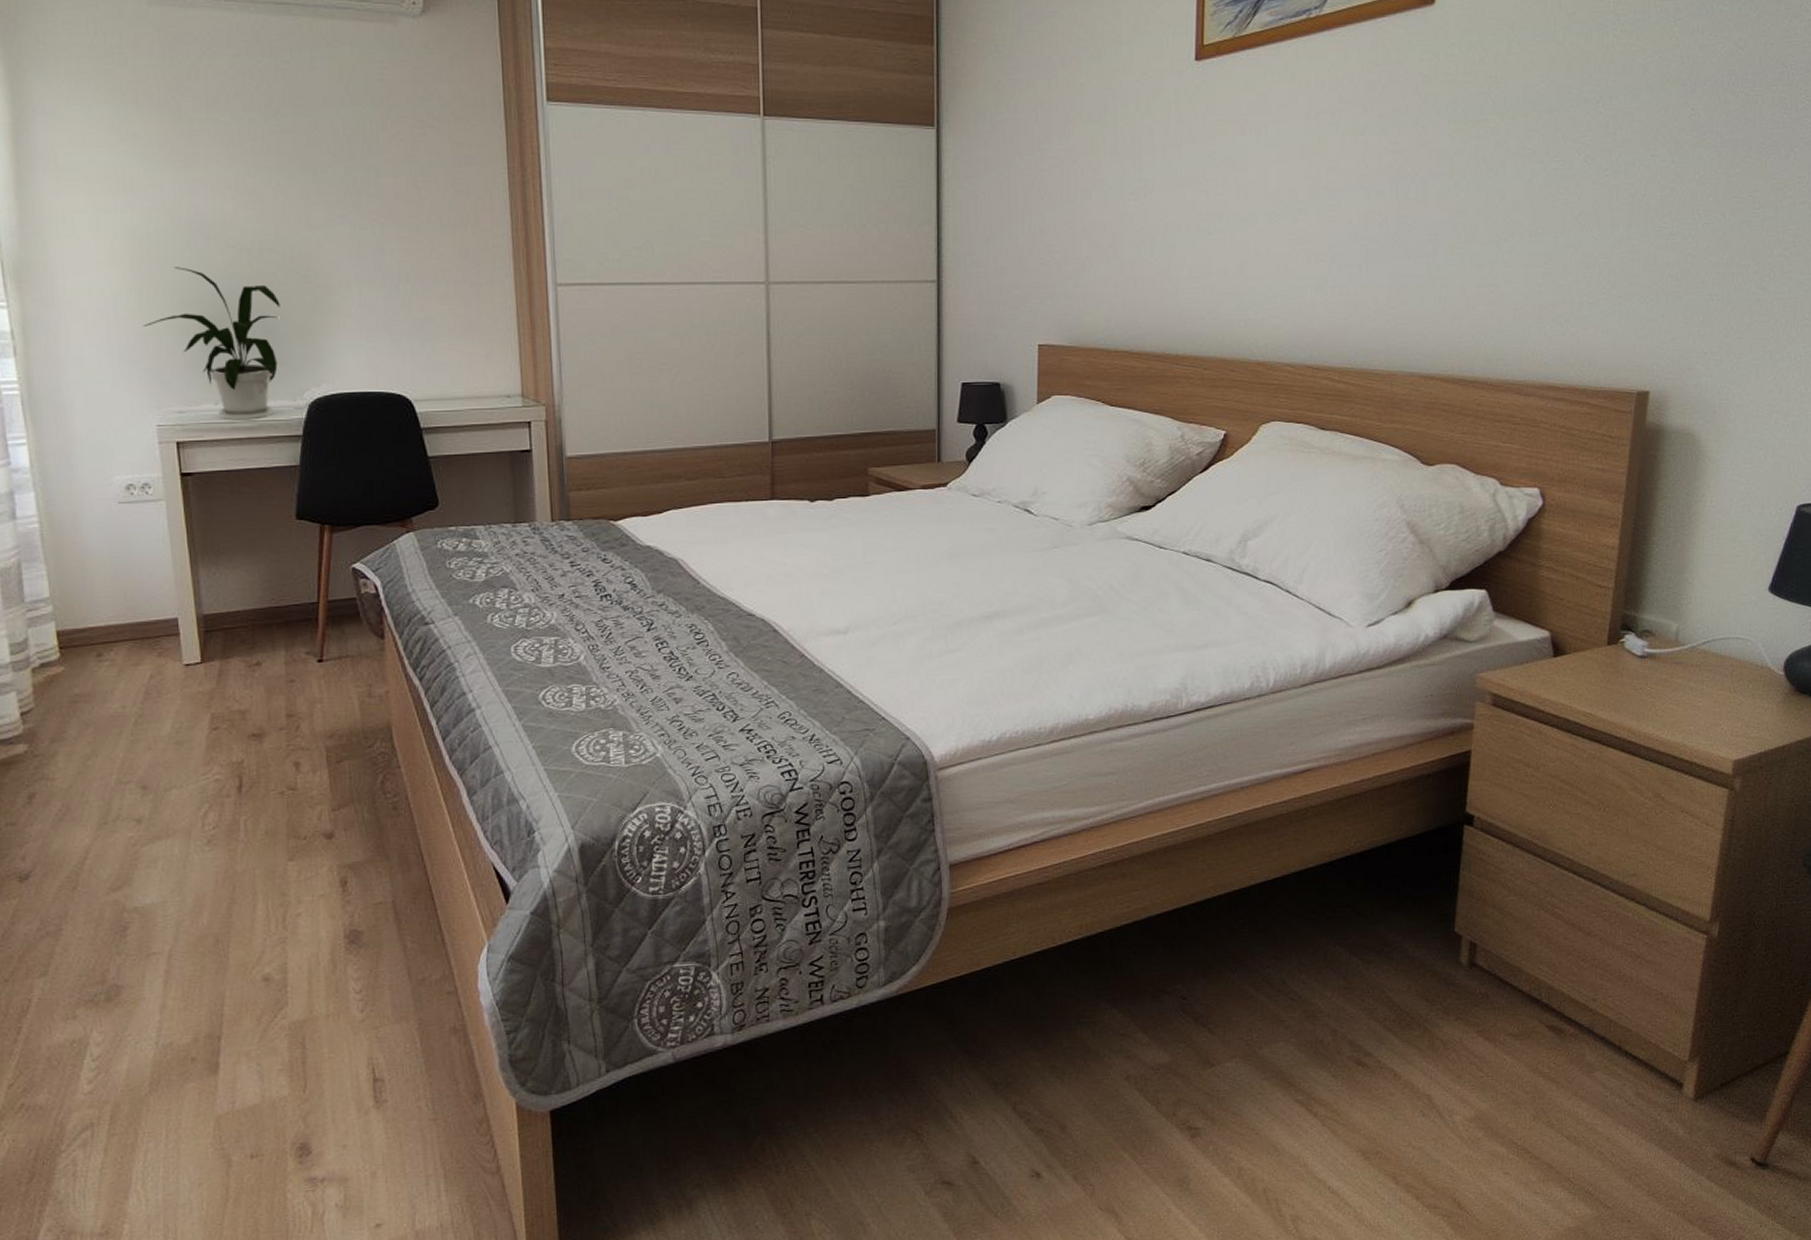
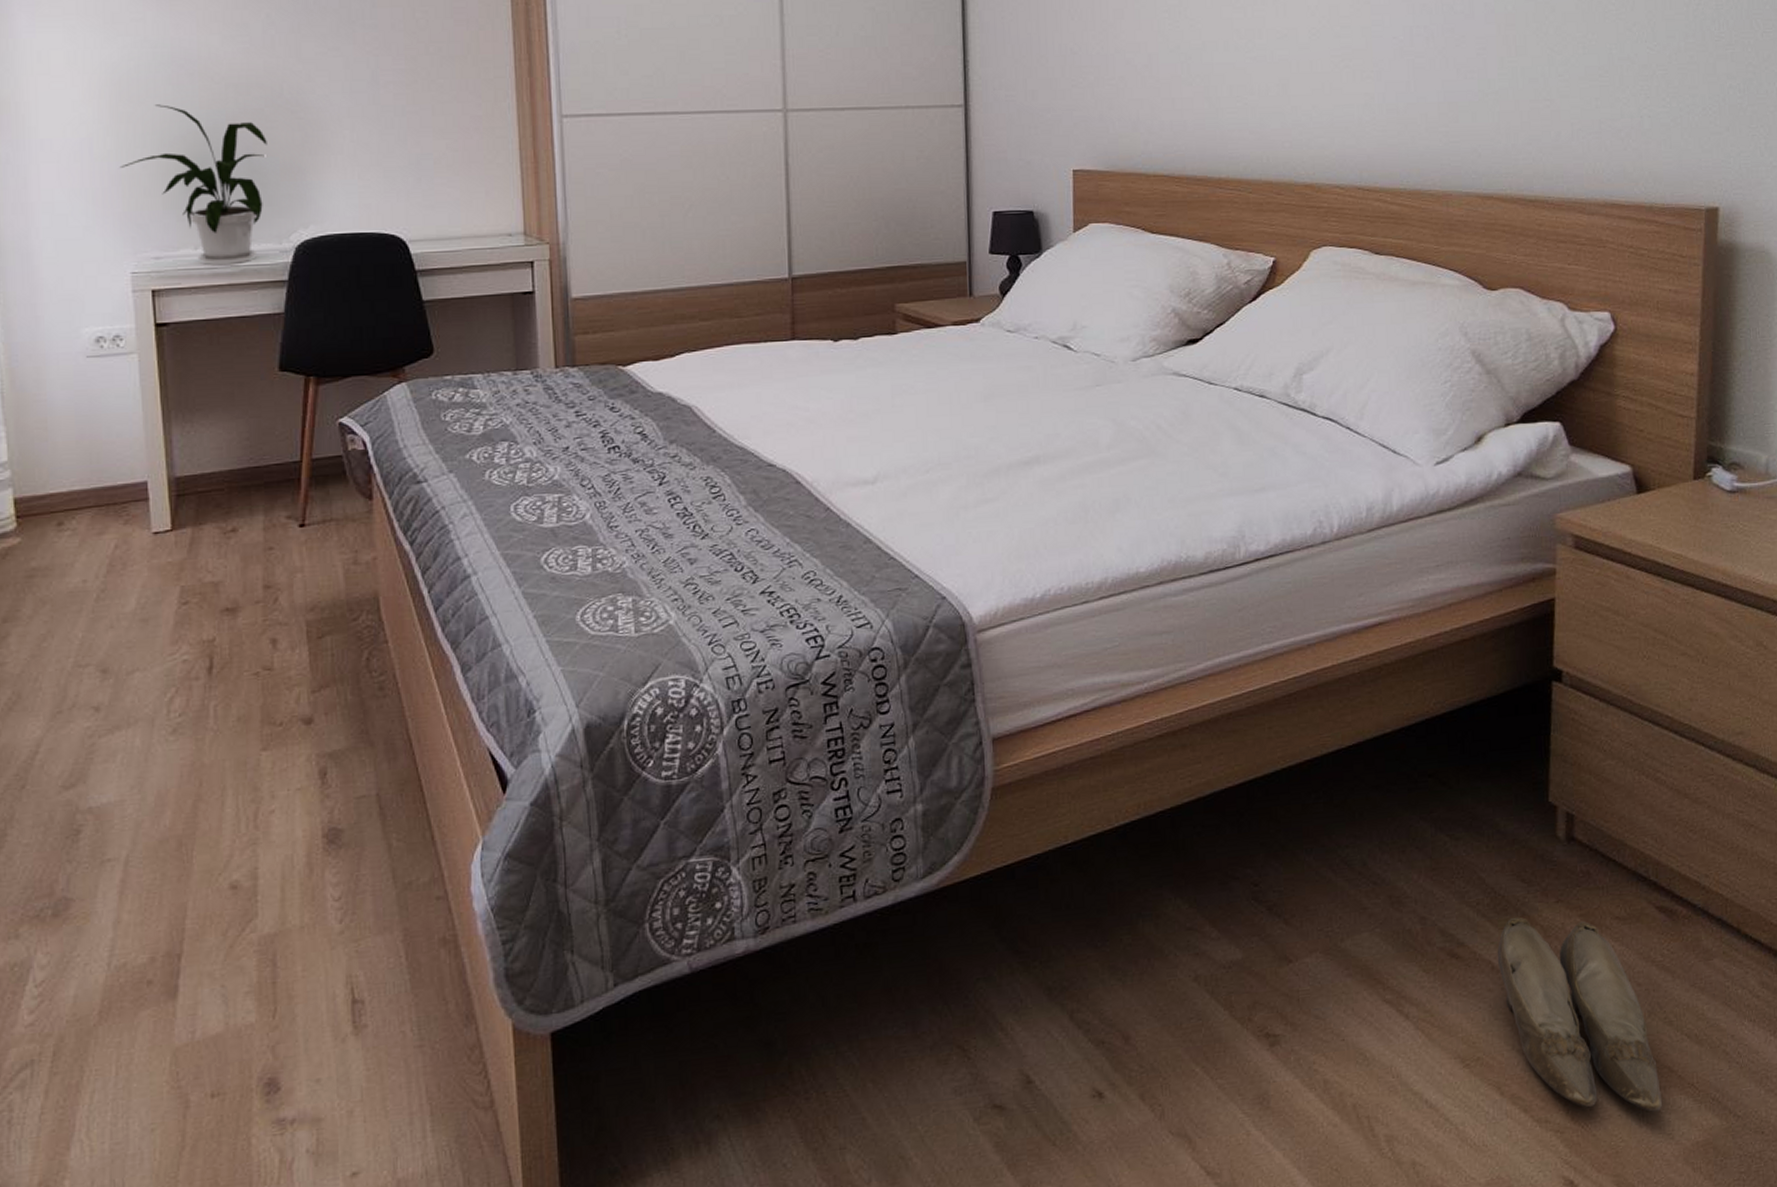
slippers: none [1399,1031,1541,1201] -> present [1497,917,1663,1112]

